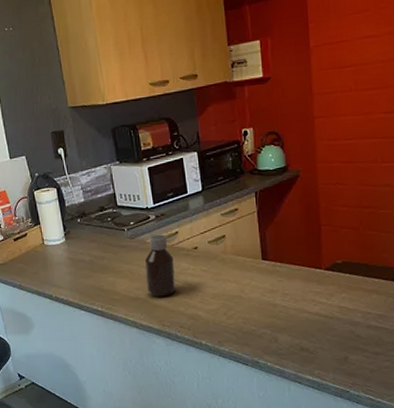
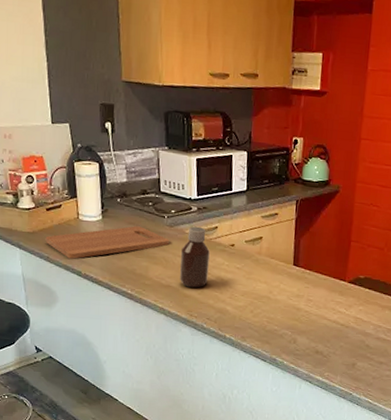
cutting board: none [16,243,133,284] -> present [45,226,170,259]

